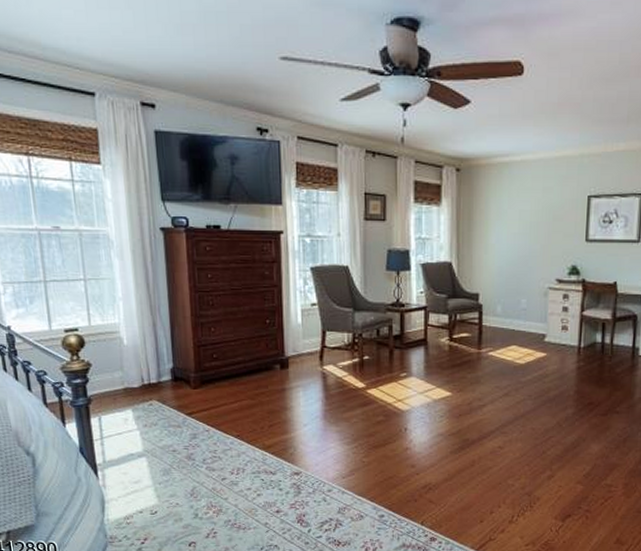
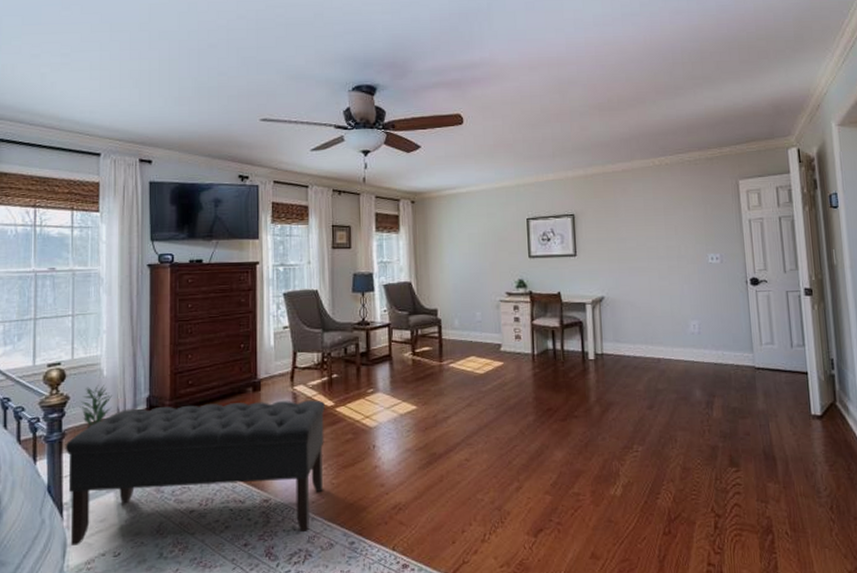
bench: none [92,378,356,503] -> present [65,400,325,546]
potted plant: none [103,353,136,396] -> present [80,385,113,429]

